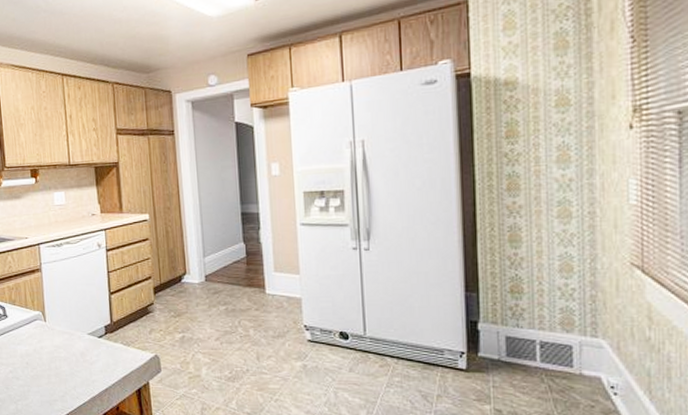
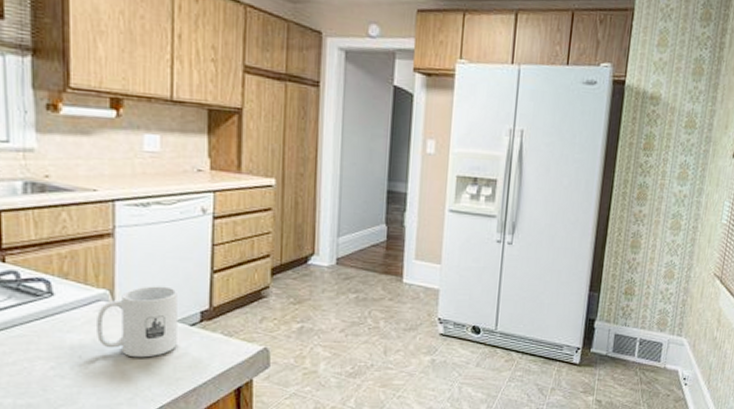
mug: none [35,307,91,364] -> present [95,286,177,358]

